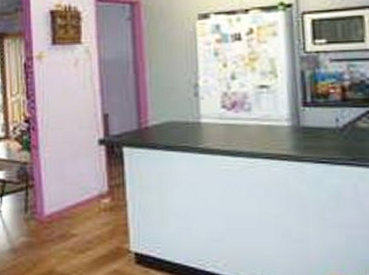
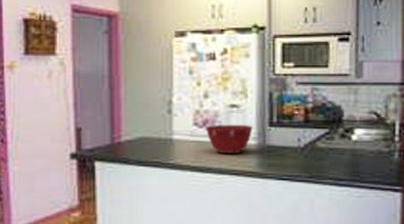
mixing bowl: none [234,105,286,137] -> present [205,124,253,155]

